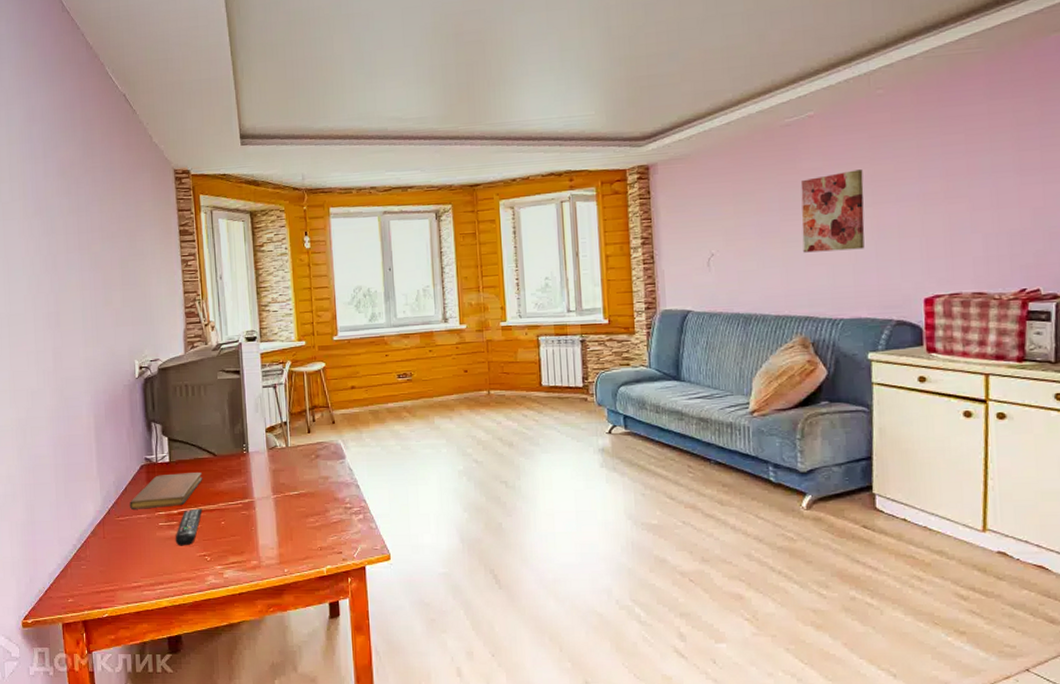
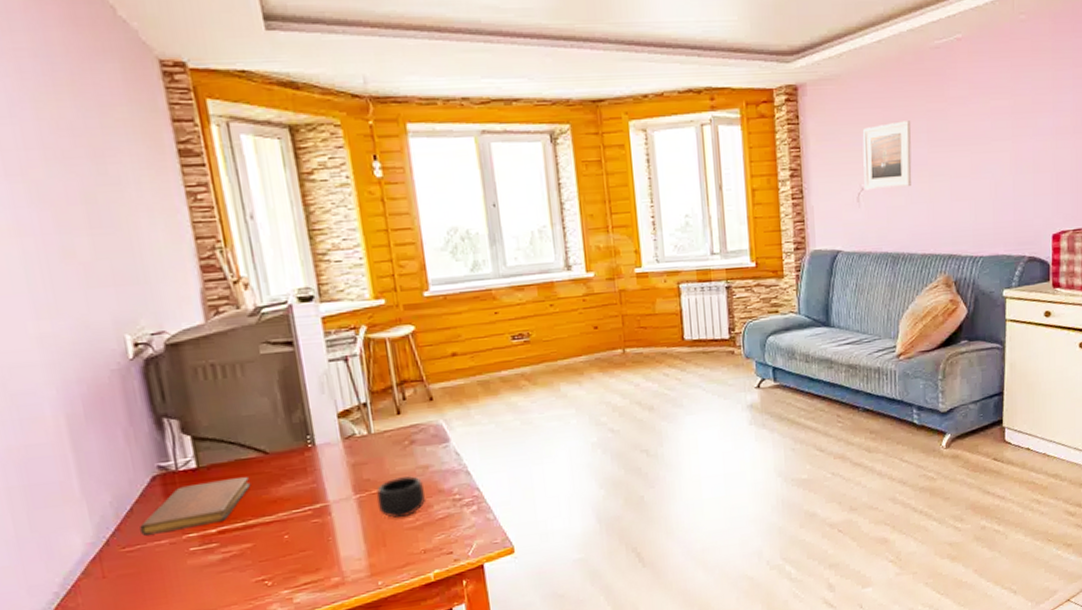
remote control: present [175,508,203,546] -> none [216,522,255,574]
mug: none [288,483,324,517] -> present [376,475,425,518]
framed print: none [712,192,764,256] -> present [862,121,912,190]
wall art: present [800,169,865,253] -> none [948,100,1005,188]

